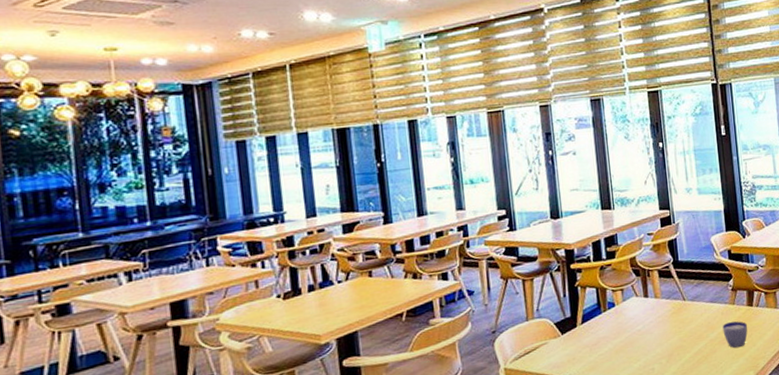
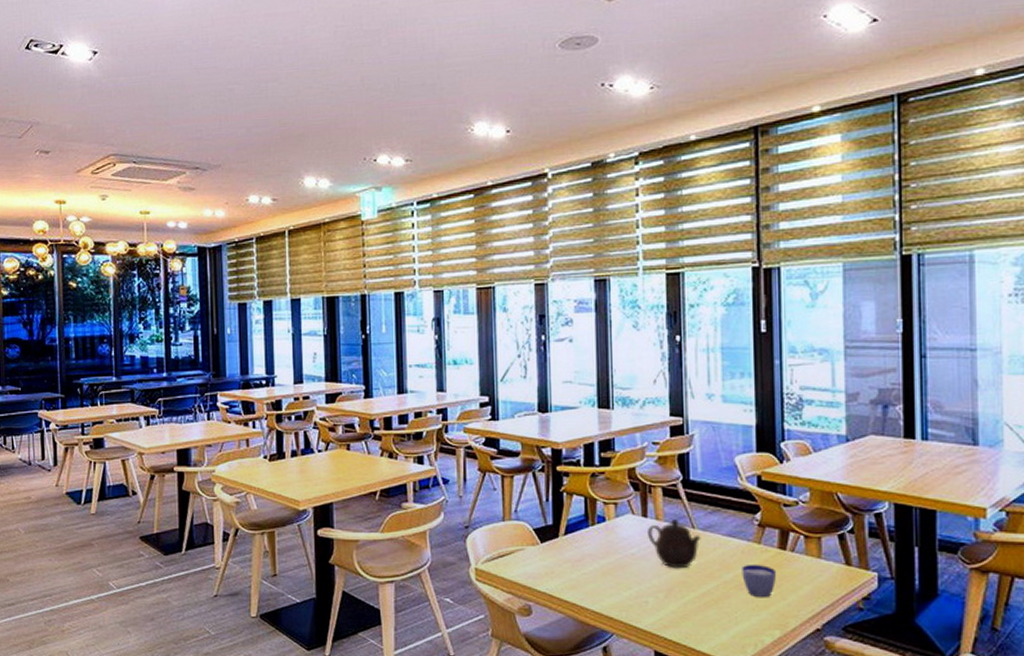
teapot: none [649,295,691,337] -> present [648,519,701,569]

